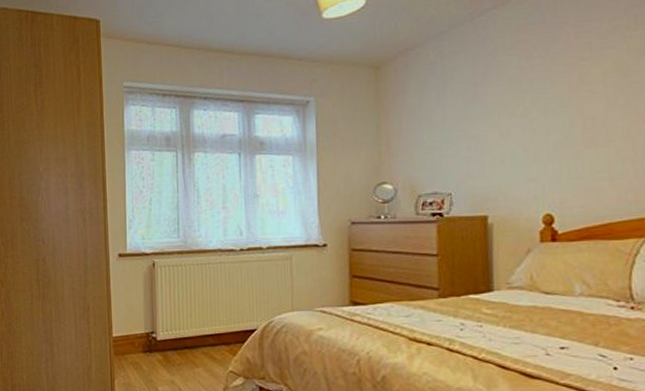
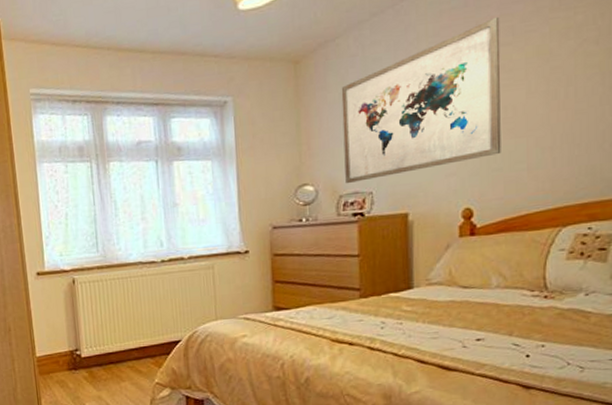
wall art: none [420,33,582,185] -> present [341,16,501,184]

